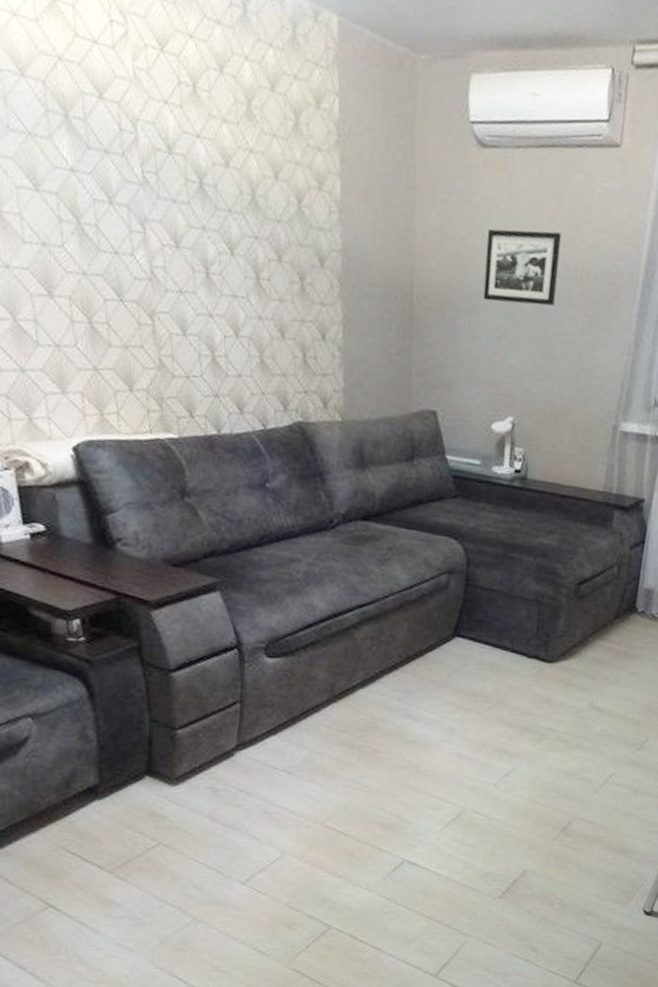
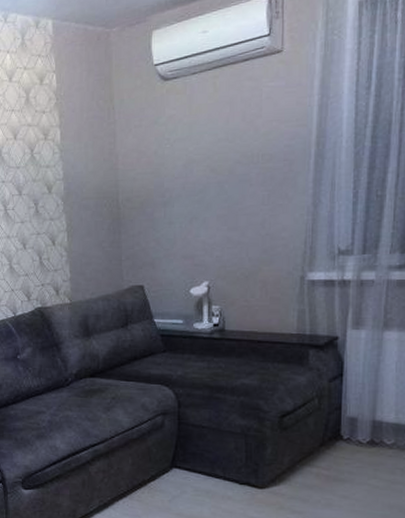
picture frame: present [483,228,562,306] -> none [174,130,237,194]

